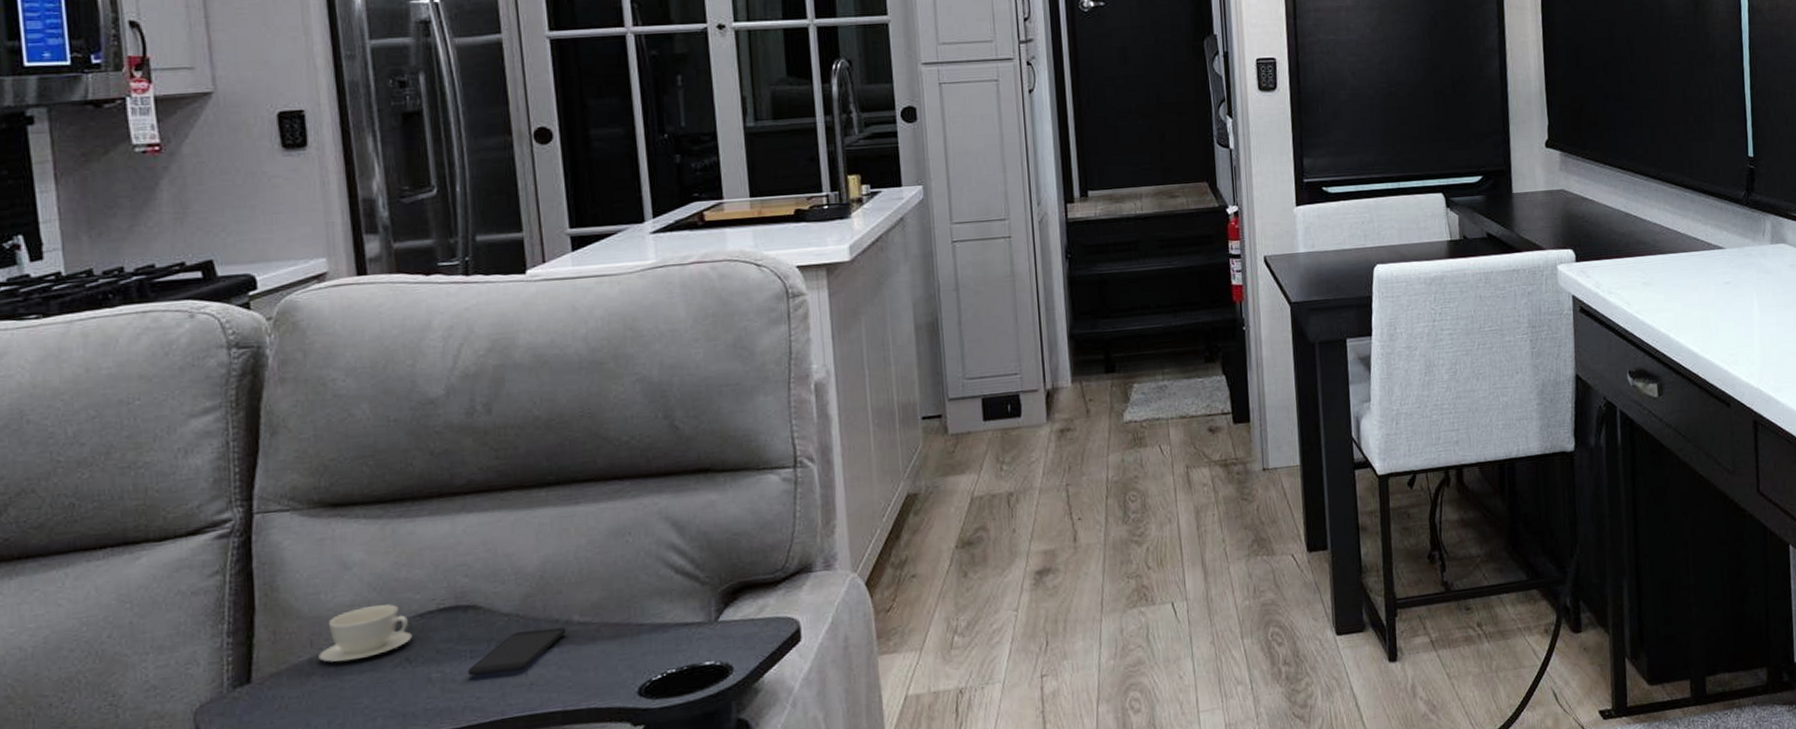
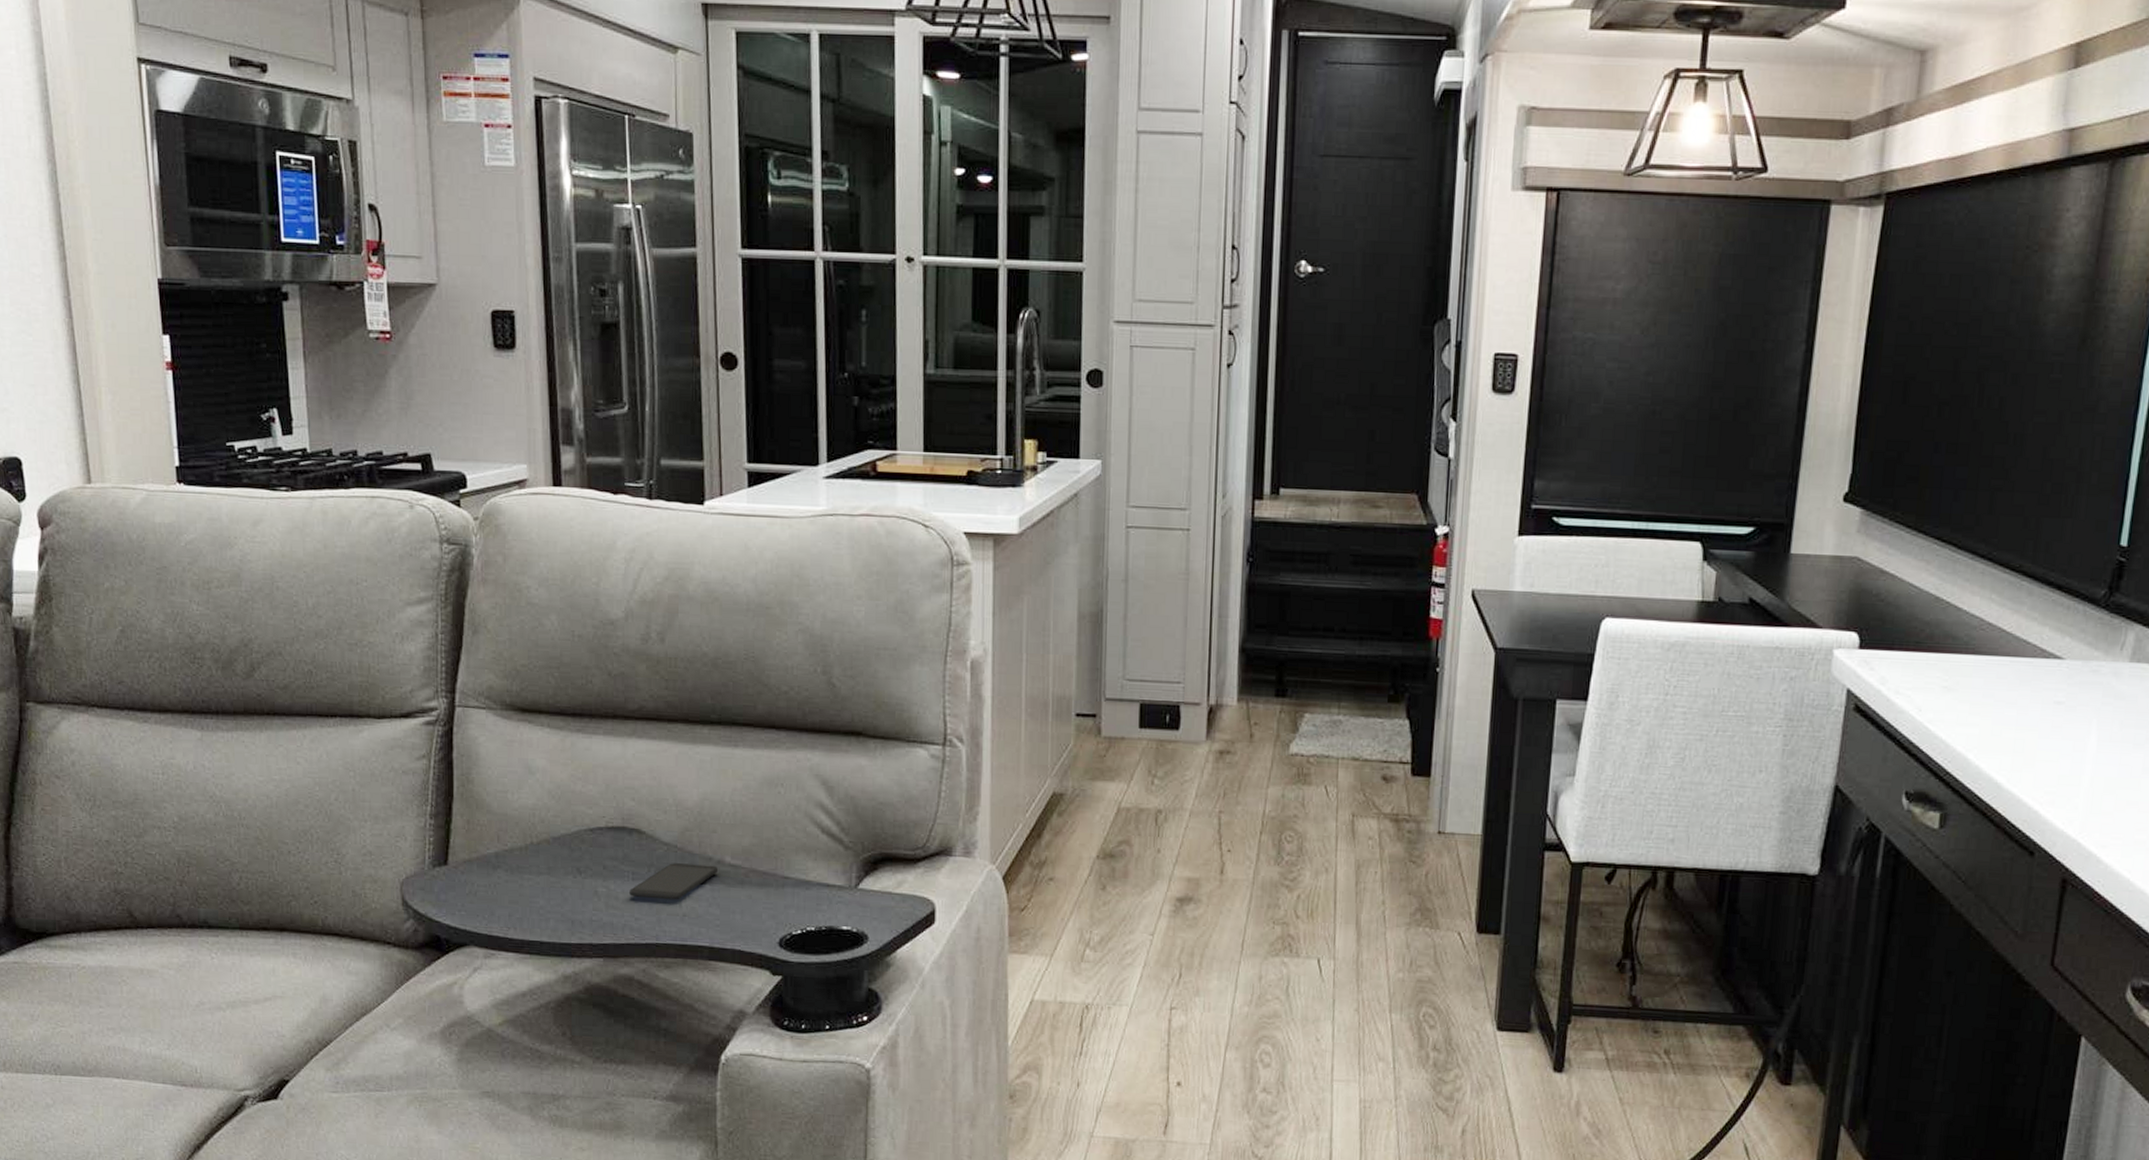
teacup: present [317,604,413,662] -> none [503,813,584,861]

